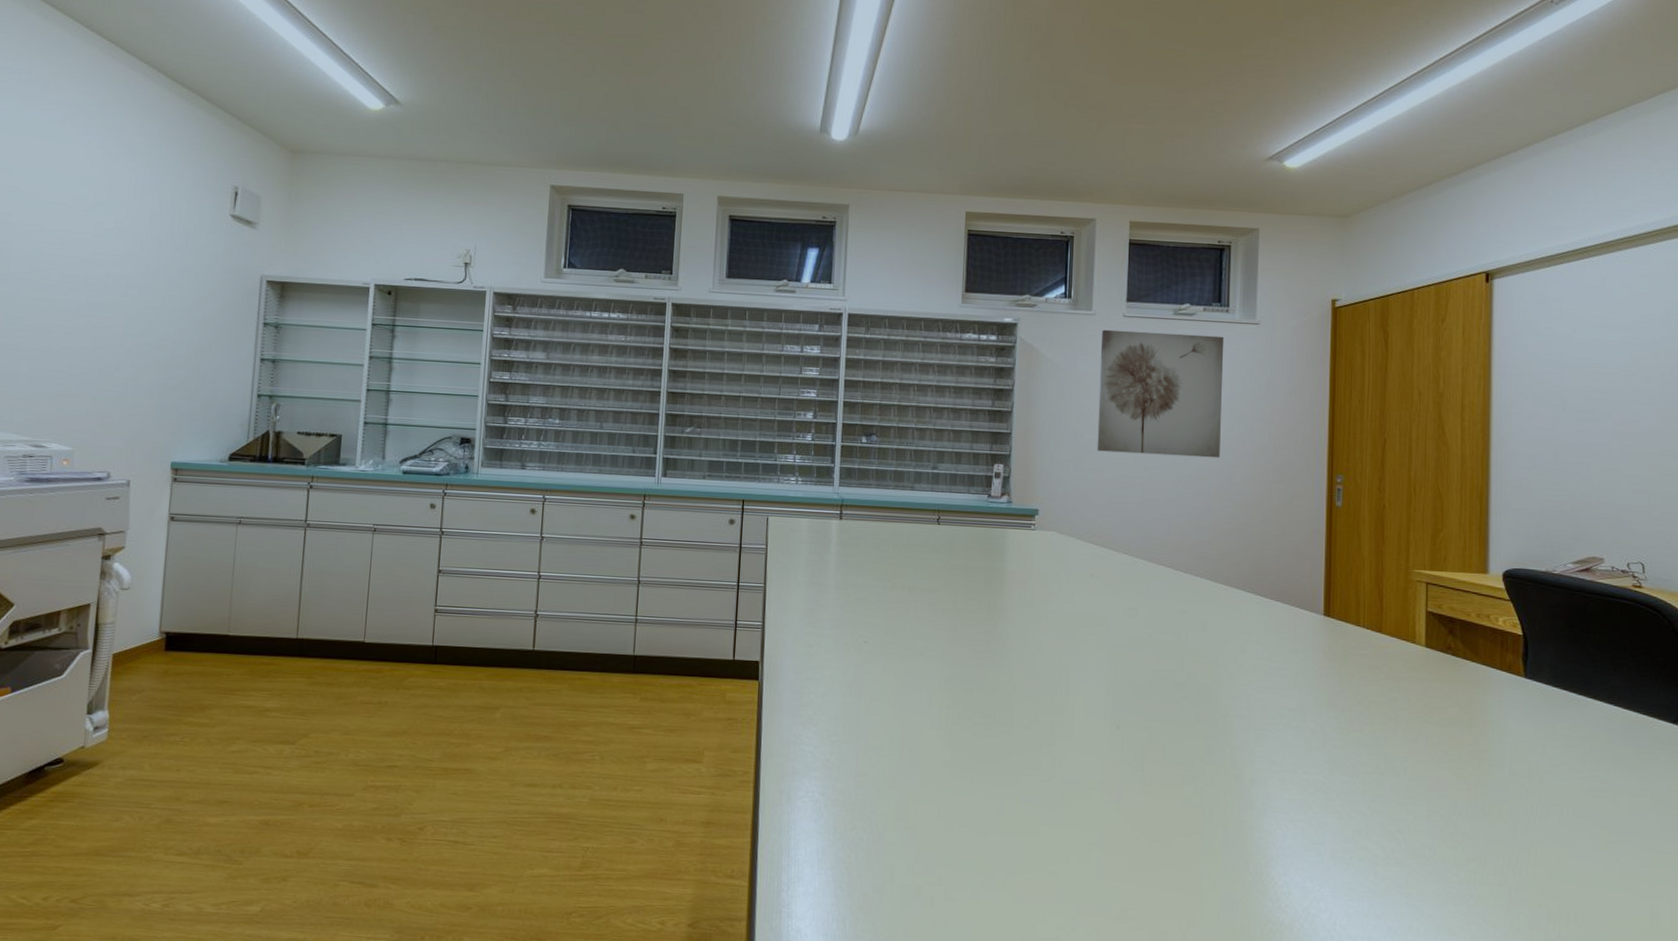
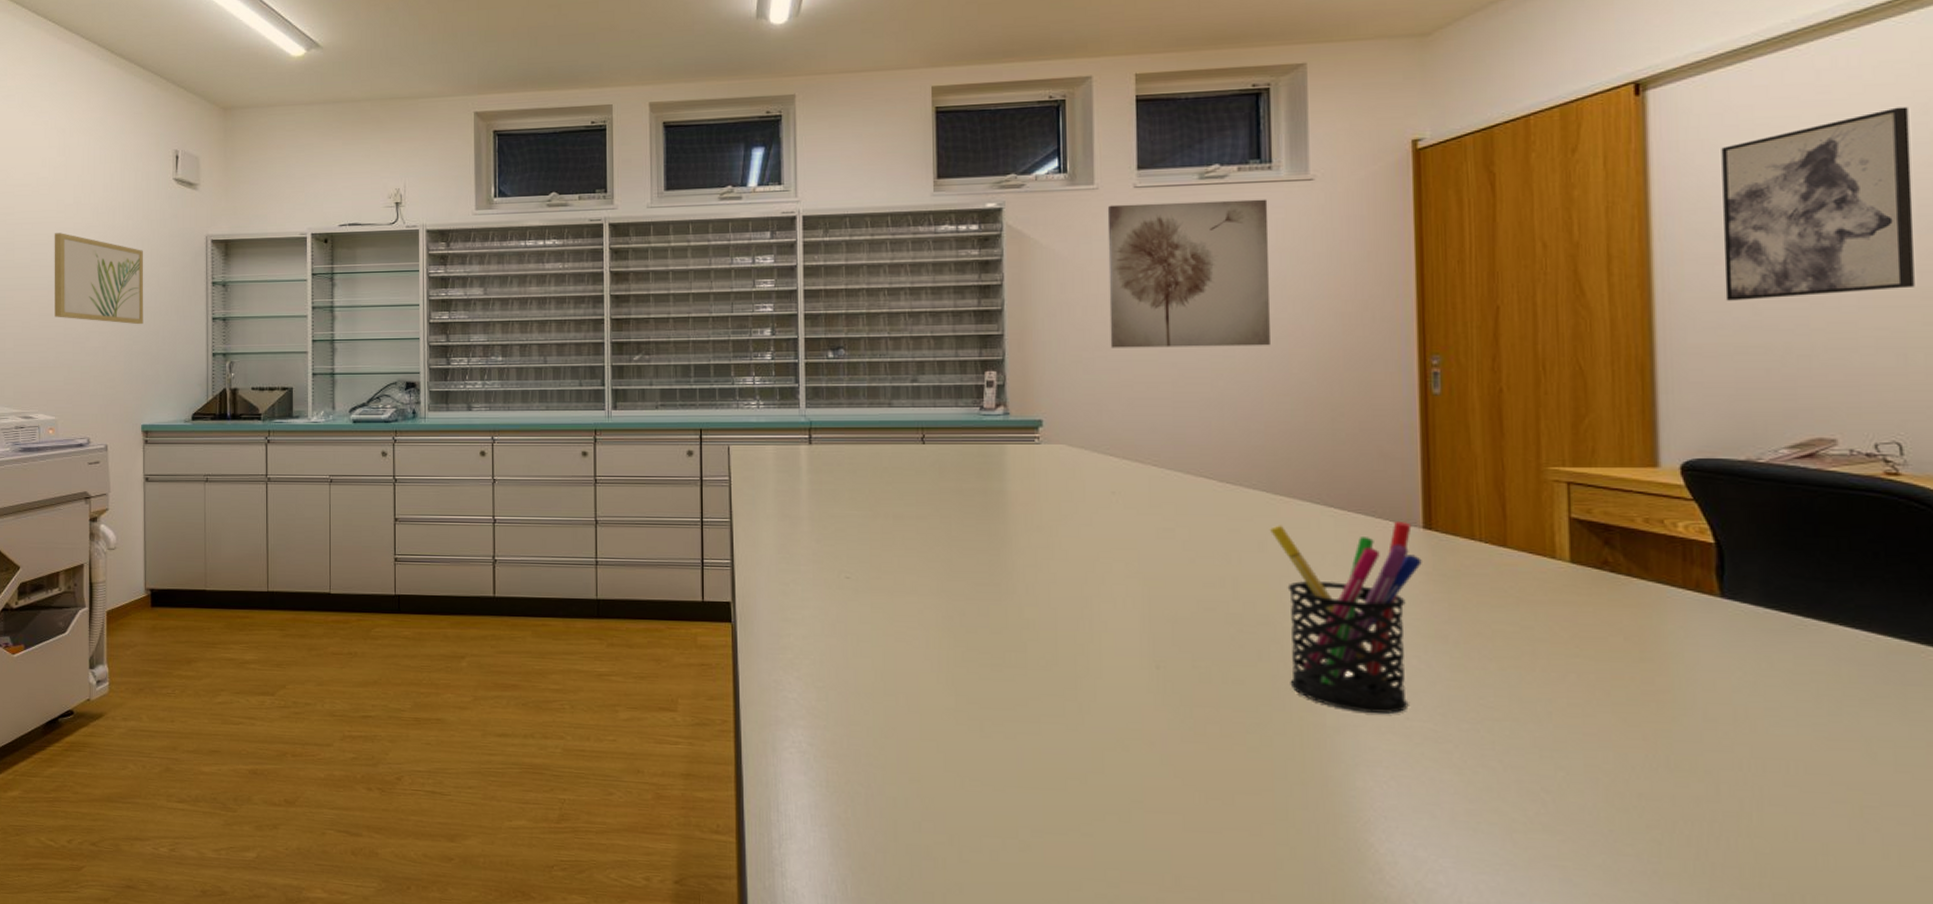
wall art: none [81,256,190,360] -> present [54,233,144,325]
pen holder: none [1210,608,1321,768] -> present [1269,520,1422,714]
wall art: none [1538,311,1658,448] -> present [1721,106,1915,301]

